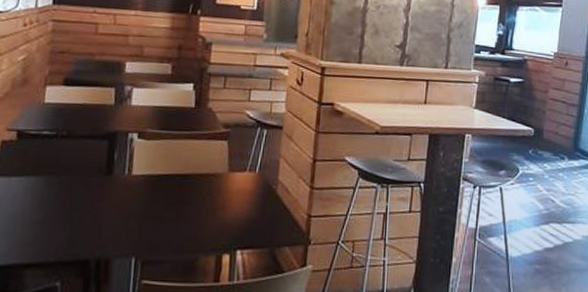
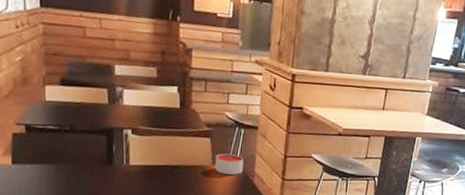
candle: none [231,158,266,184] -> present [215,153,244,175]

